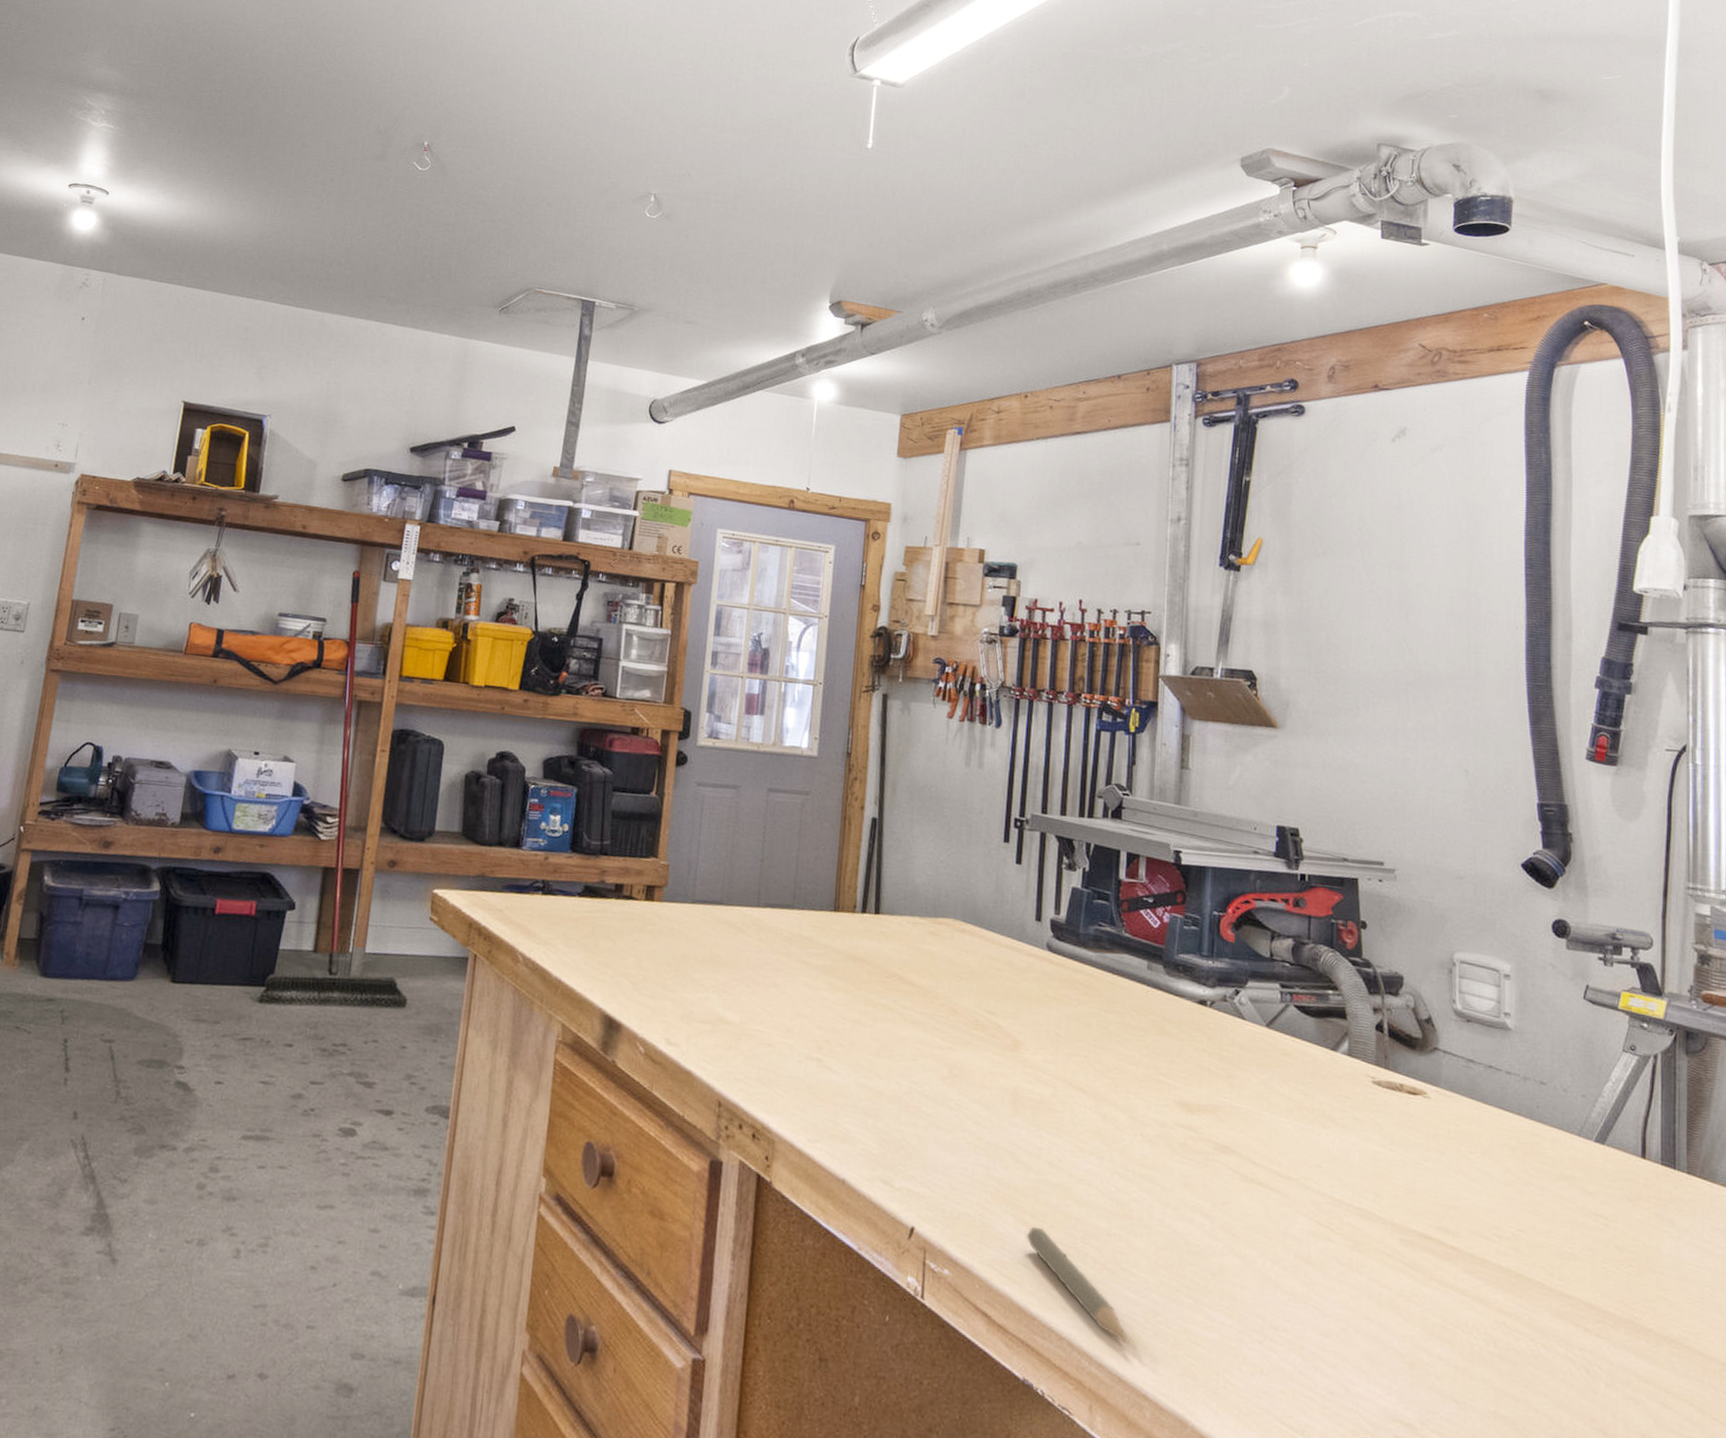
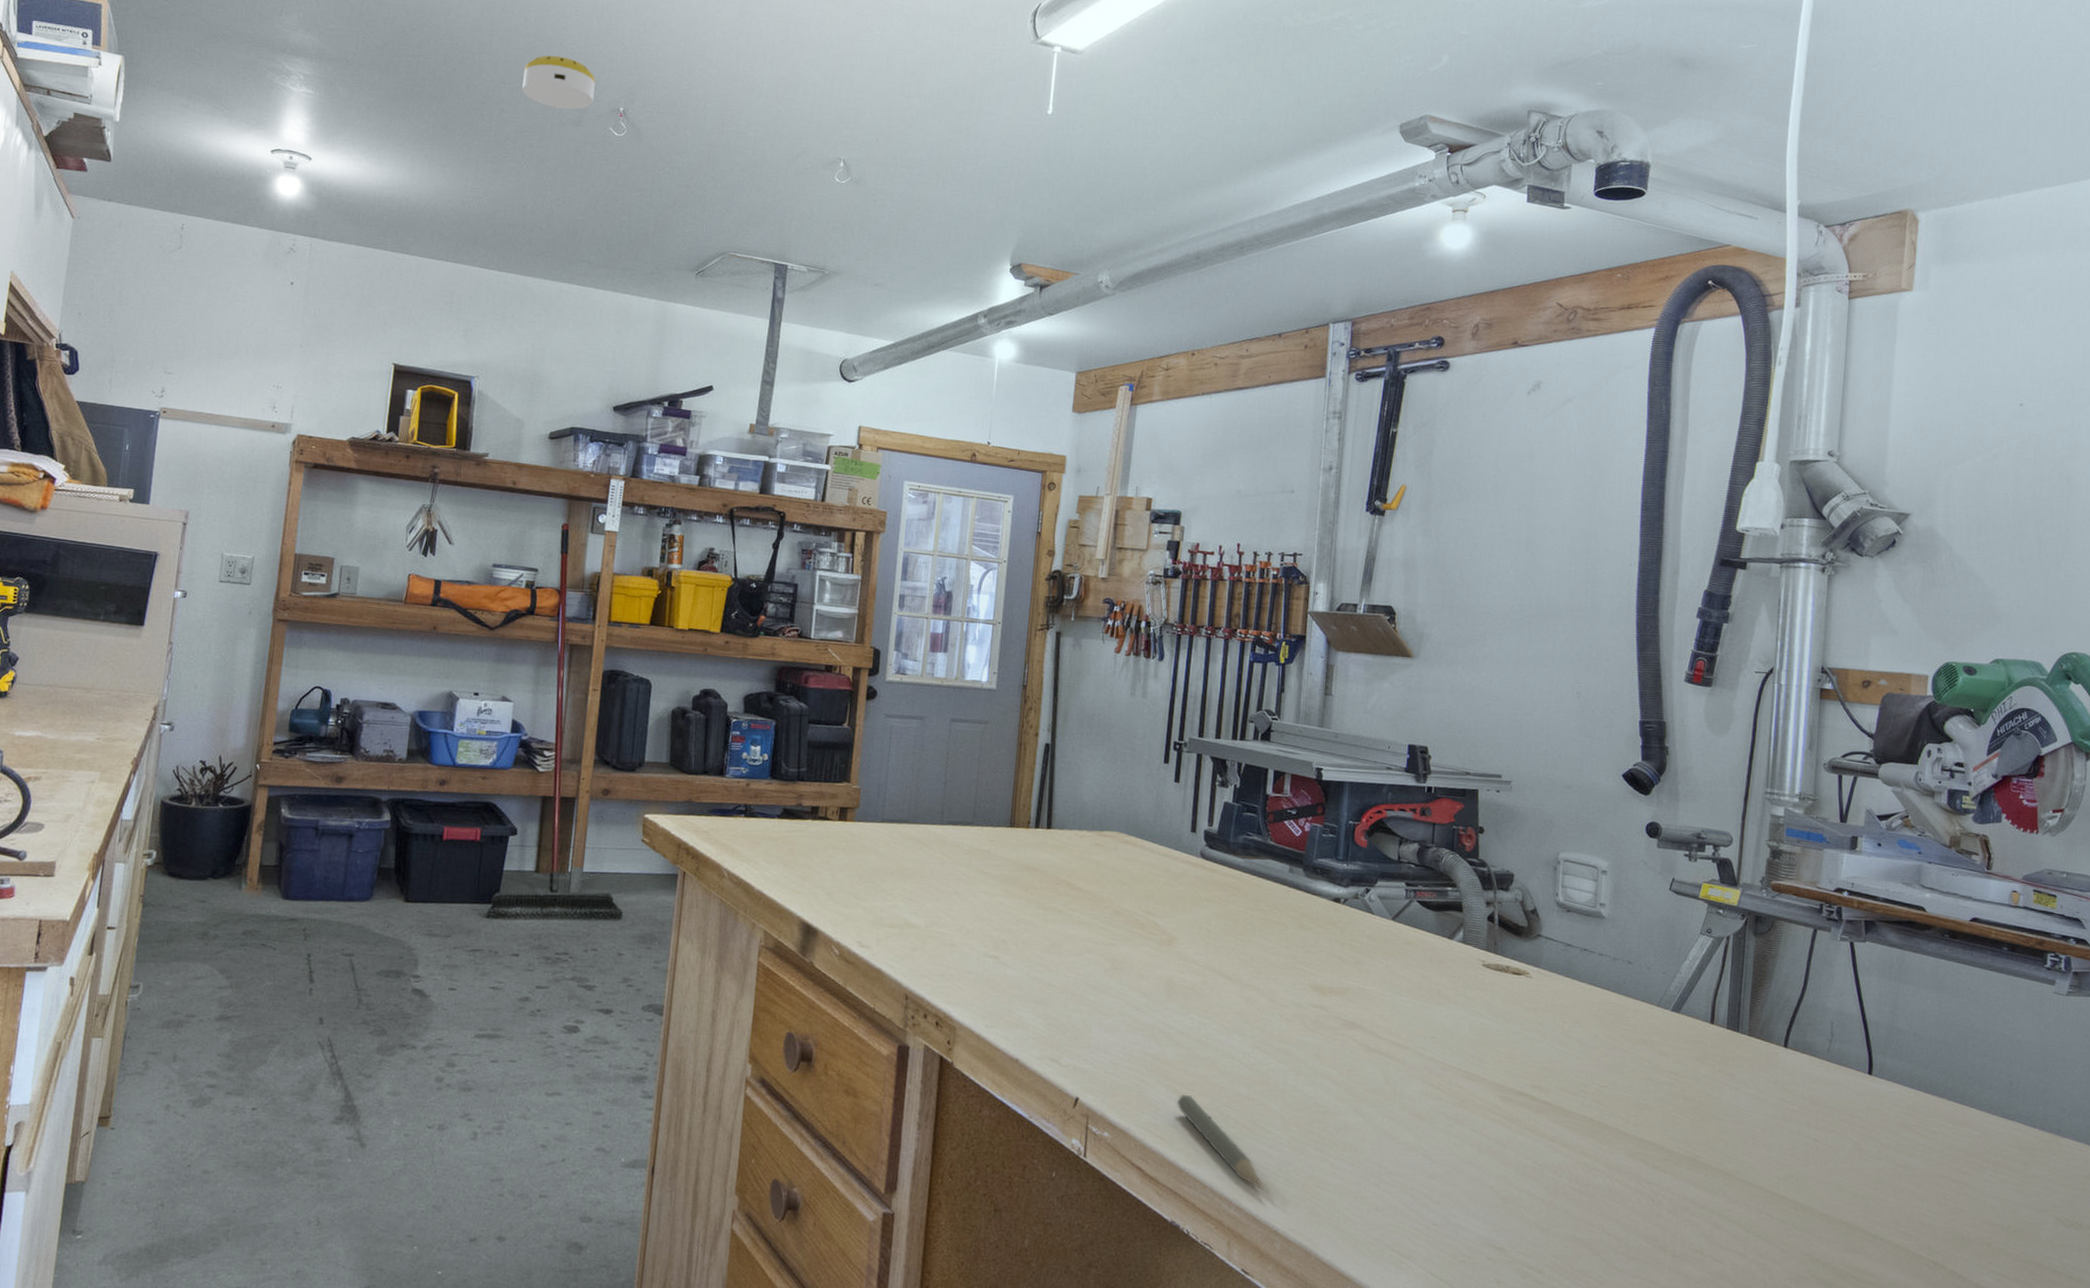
smoke detector: none [325,90,400,144] -> present [522,55,596,110]

